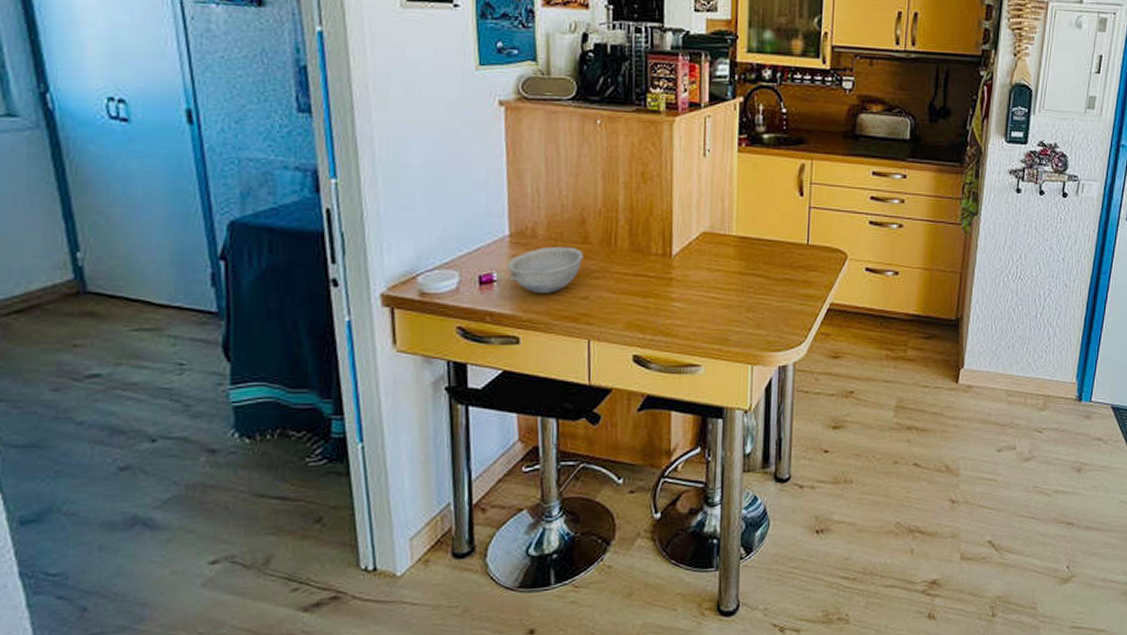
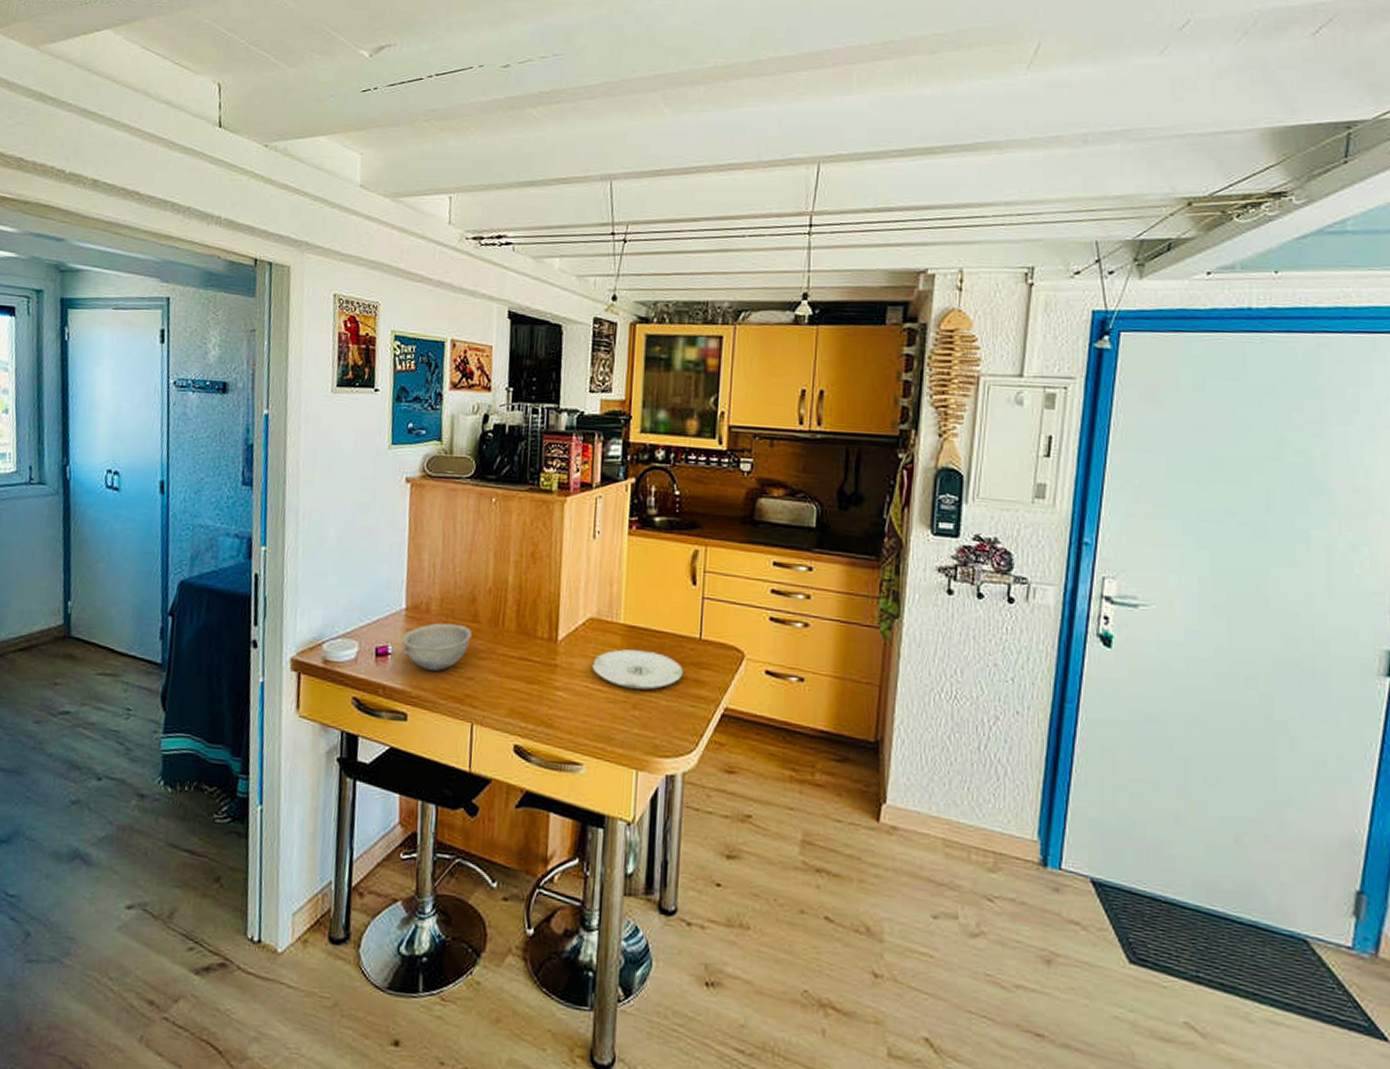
plate: none [706,258,793,293] -> present [592,649,684,690]

